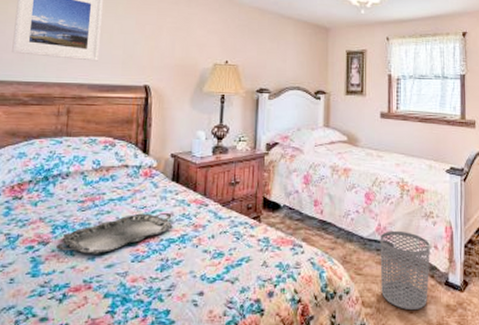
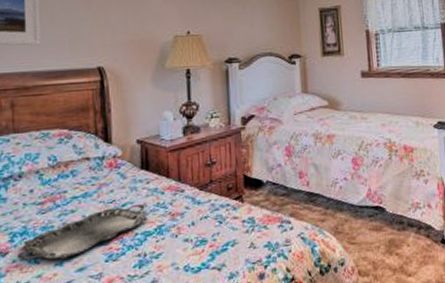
waste bin: present [380,230,430,310] -> none [371,193,425,274]

